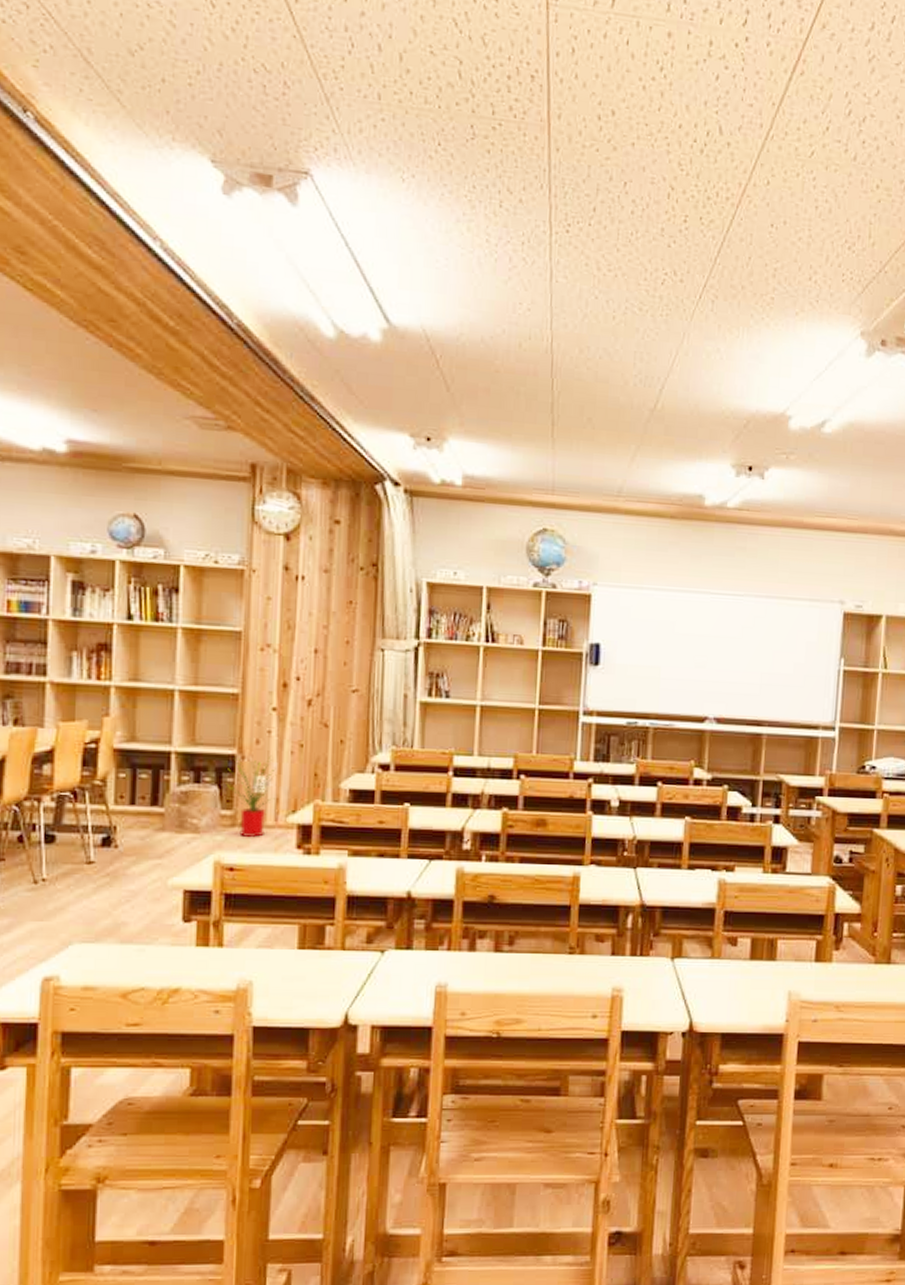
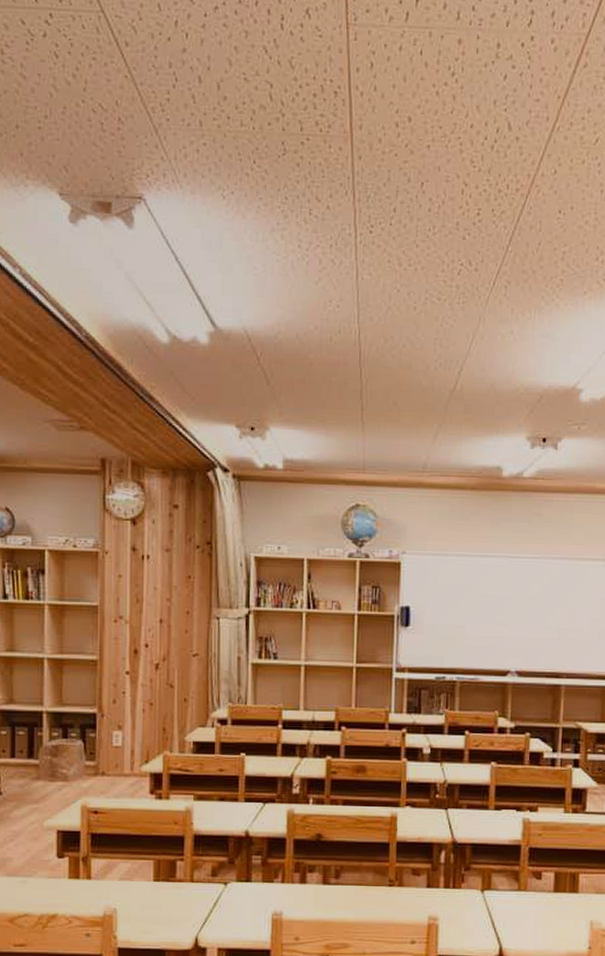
house plant: present [226,755,276,837] -> none [89,713,131,784]

